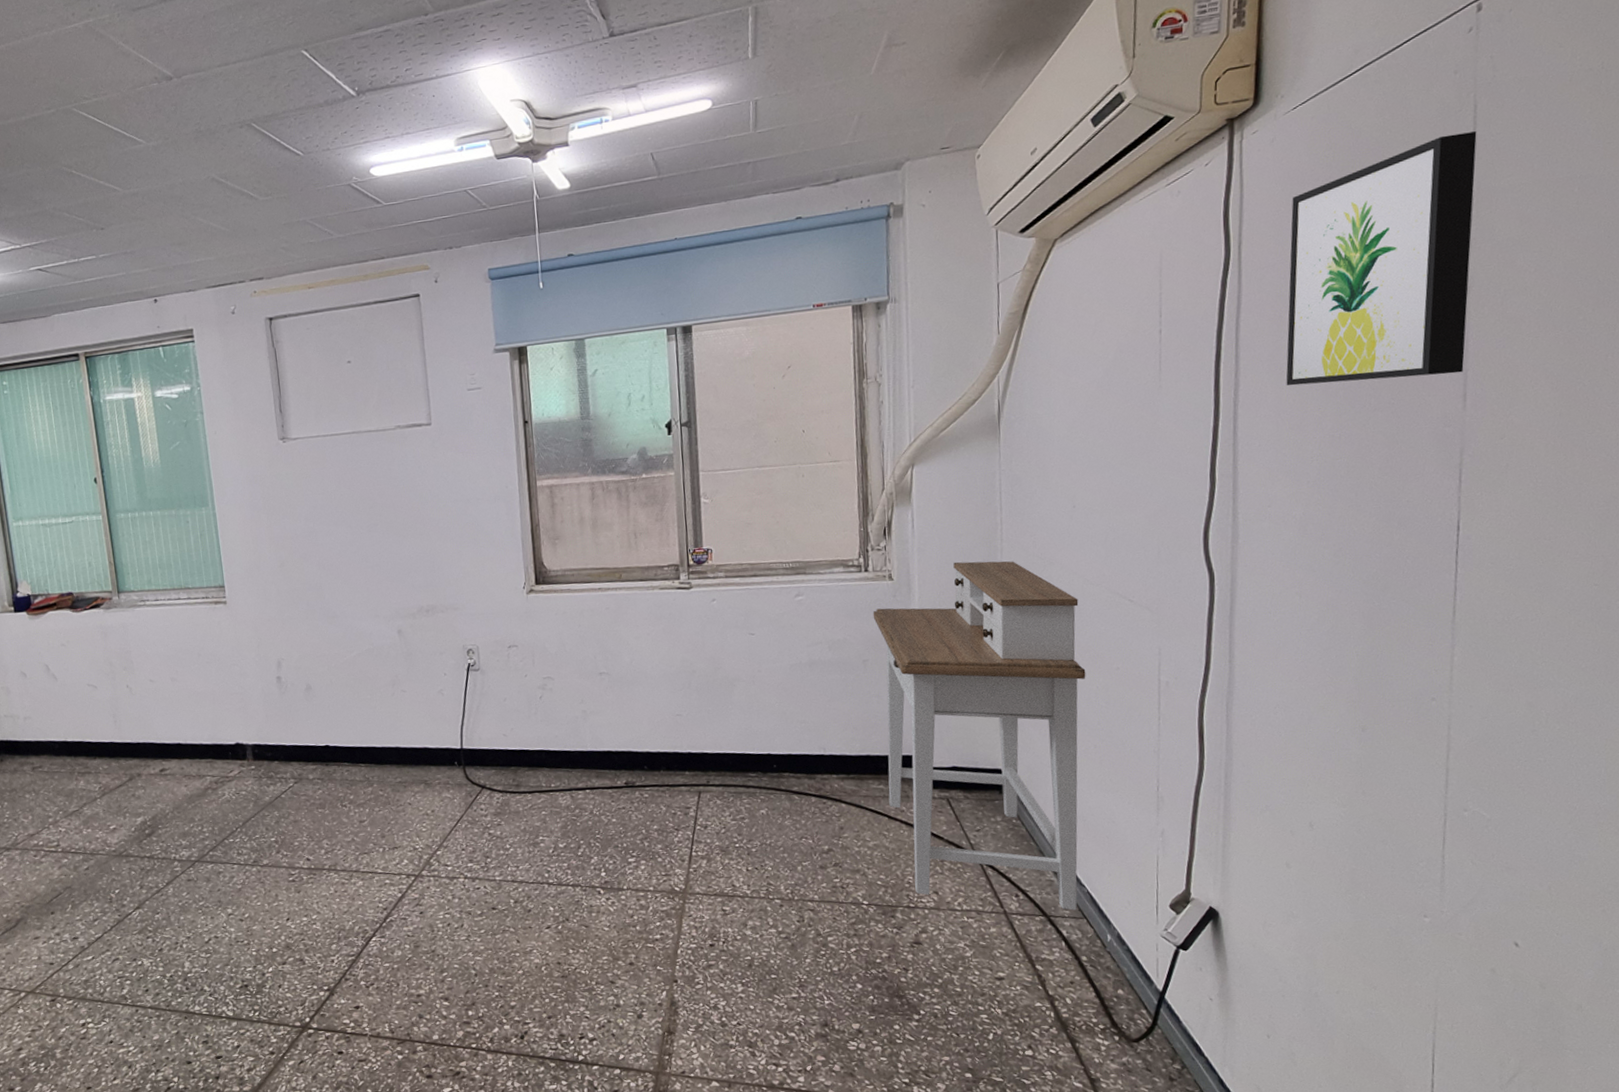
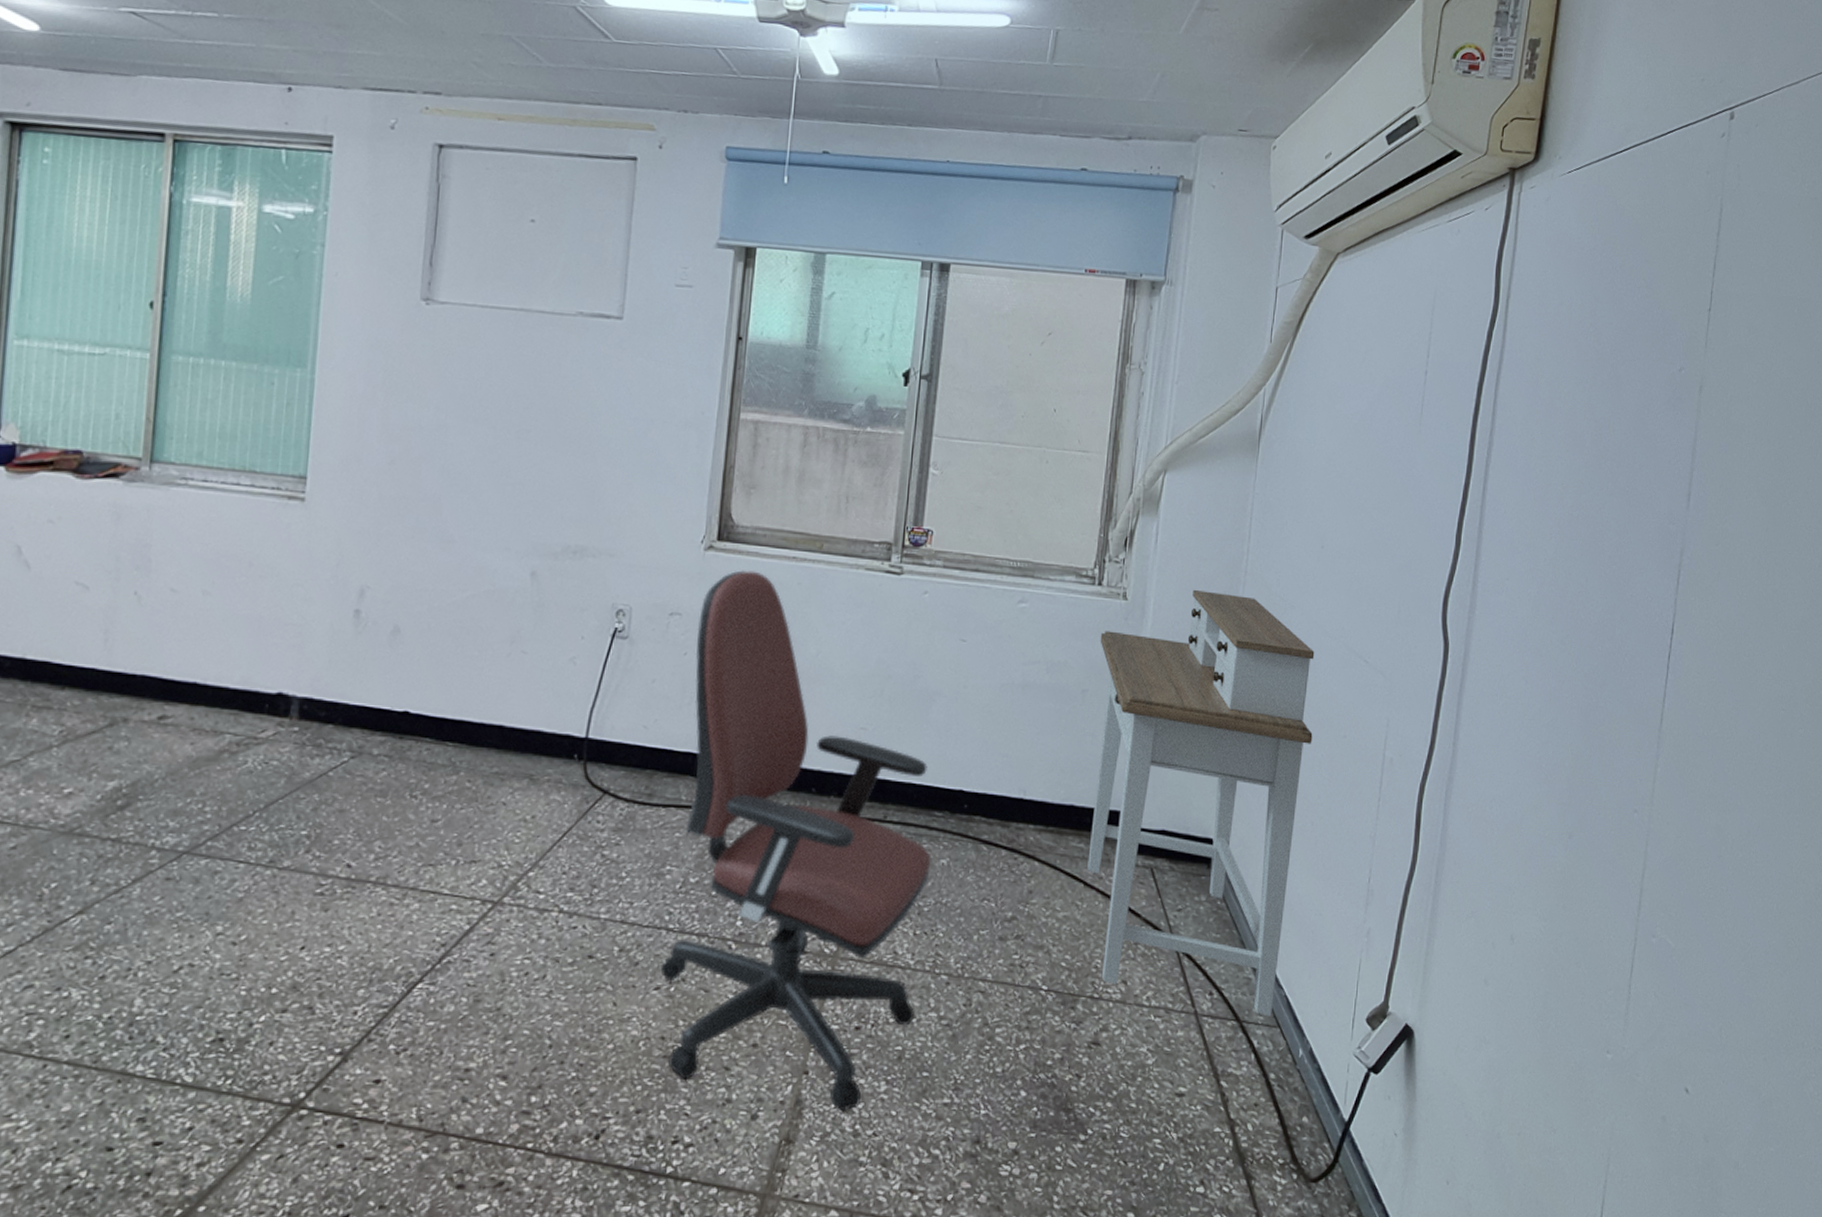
office chair: none [531,604,757,1009] -> present [660,570,932,1112]
wall art: present [1286,131,1477,386] -> none [1535,231,1720,471]

